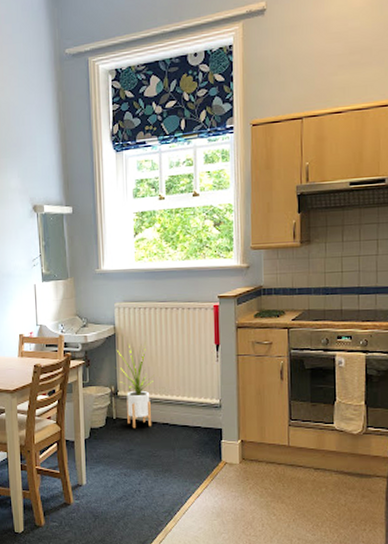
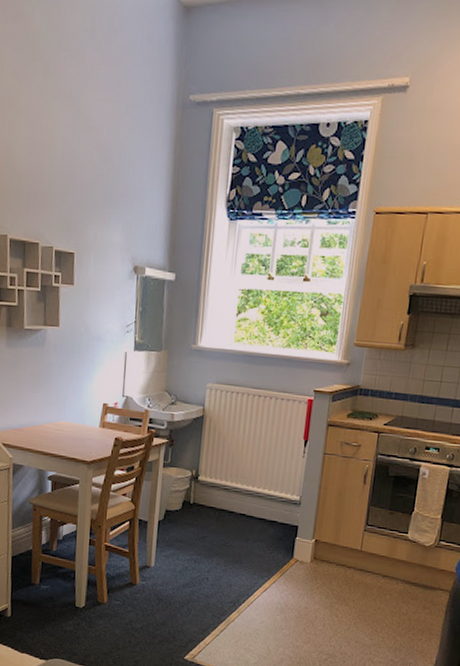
house plant: present [114,342,155,429] -> none [198,428,238,516]

